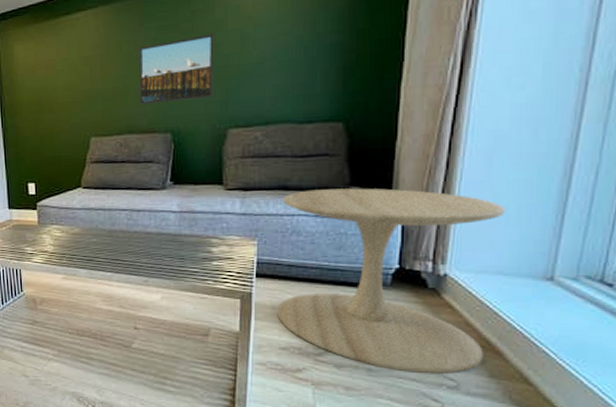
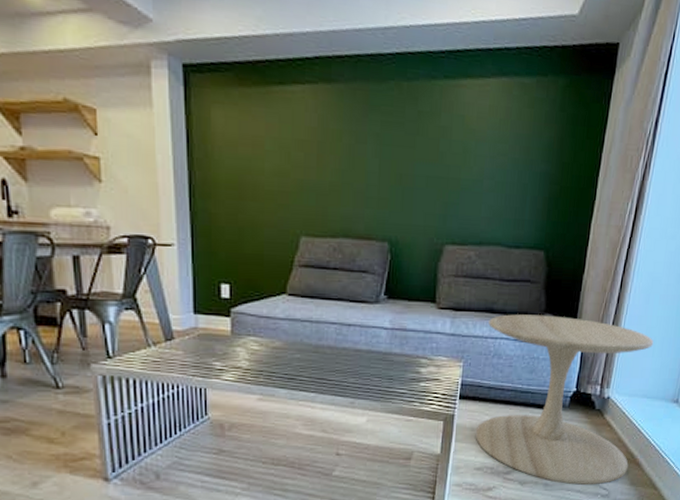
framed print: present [139,34,214,105] -> none [357,140,438,210]

